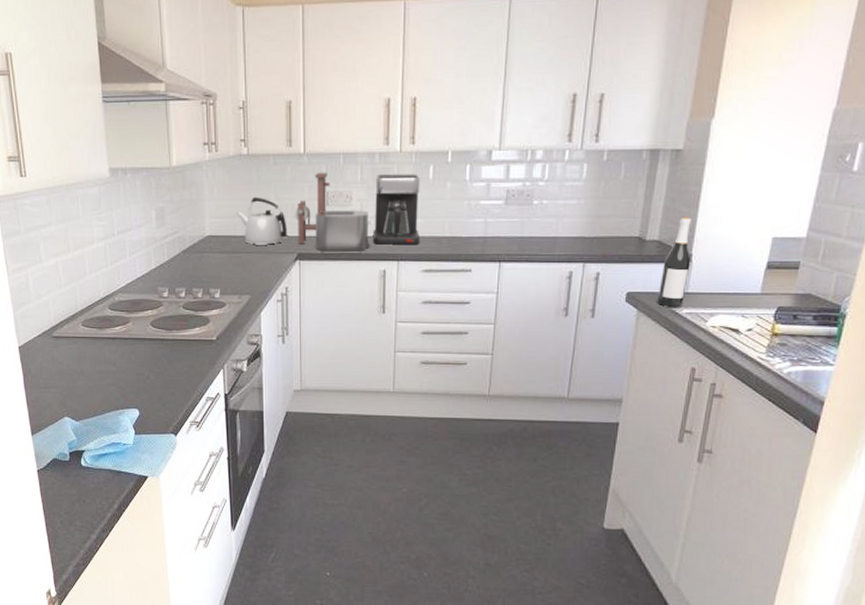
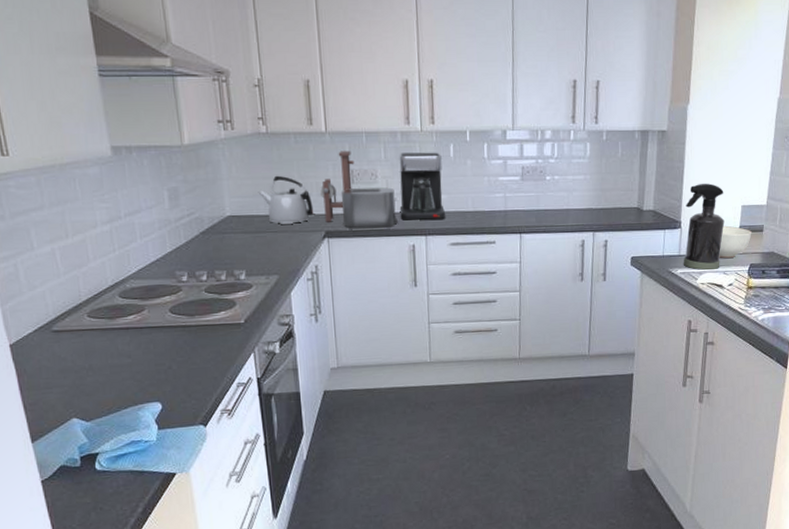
wine bottle: present [657,216,691,308] -> none [656,188,681,269]
spray bottle: none [691,211,750,312] -> present [684,183,725,271]
bowl: none [737,260,784,298] -> present [719,225,752,258]

